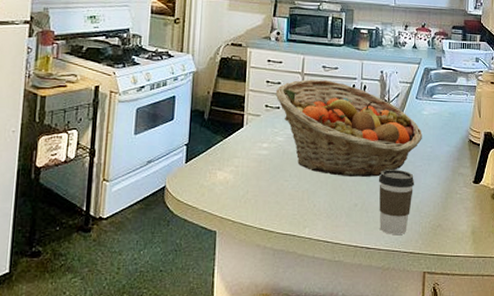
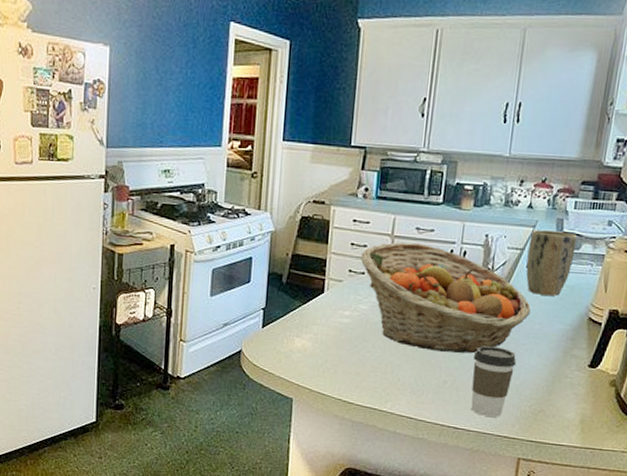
plant pot: none [415,66,453,122] -> present [526,230,577,296]

